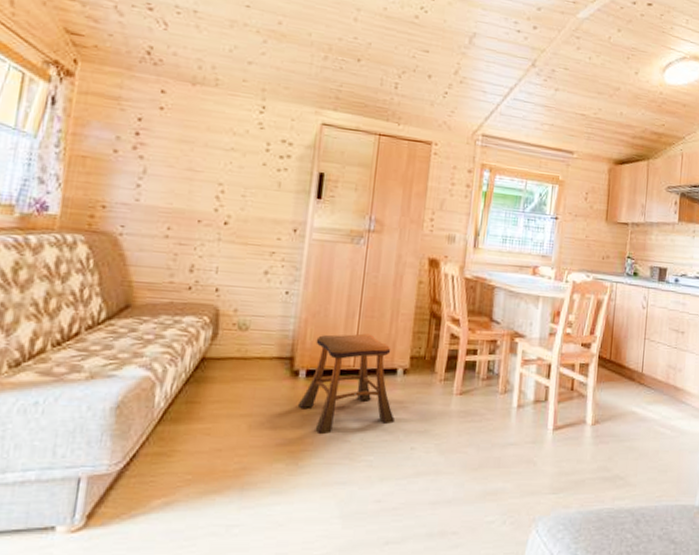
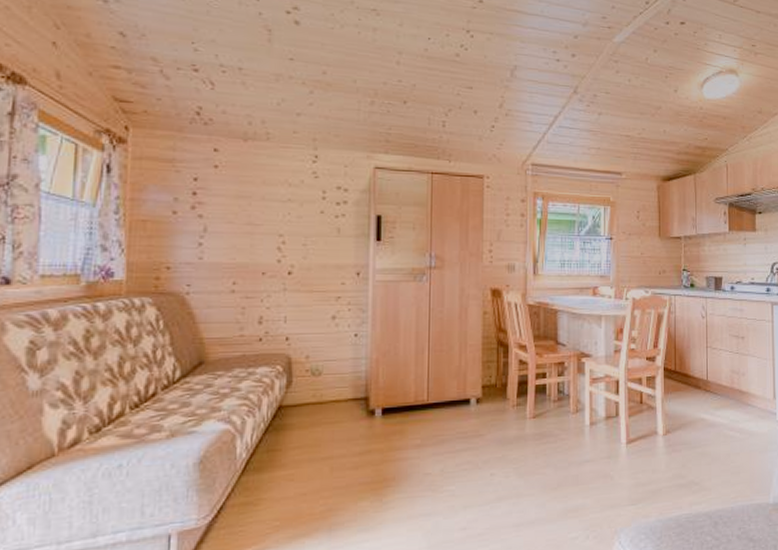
stool: present [299,333,396,435] -> none [378,367,473,470]

